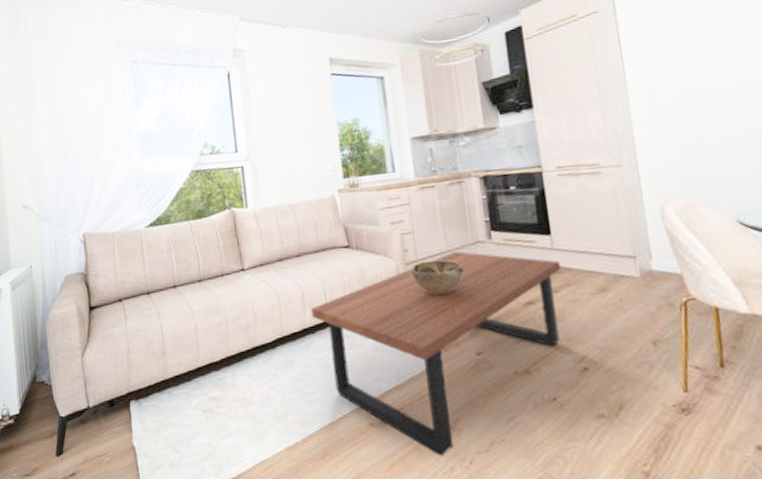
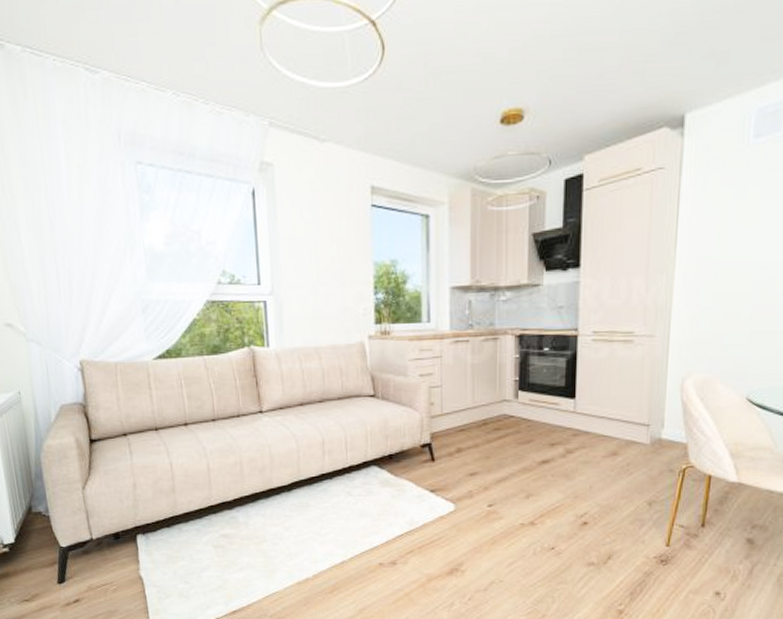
coffee table: present [311,251,561,456] -> none [330,407,579,593]
decorative bowl: present [411,259,464,295] -> none [435,415,486,449]

